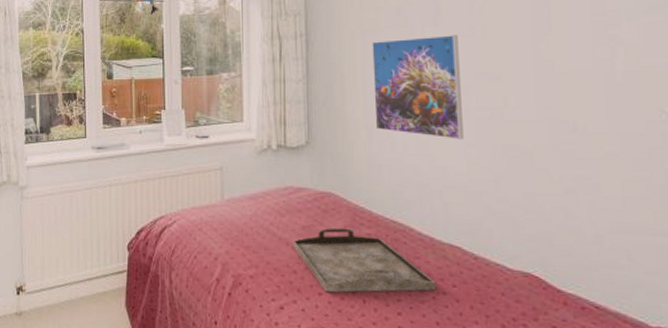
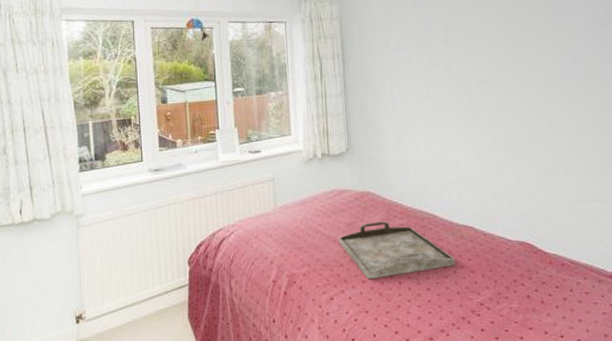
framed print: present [372,35,464,140] -> none [397,51,471,138]

